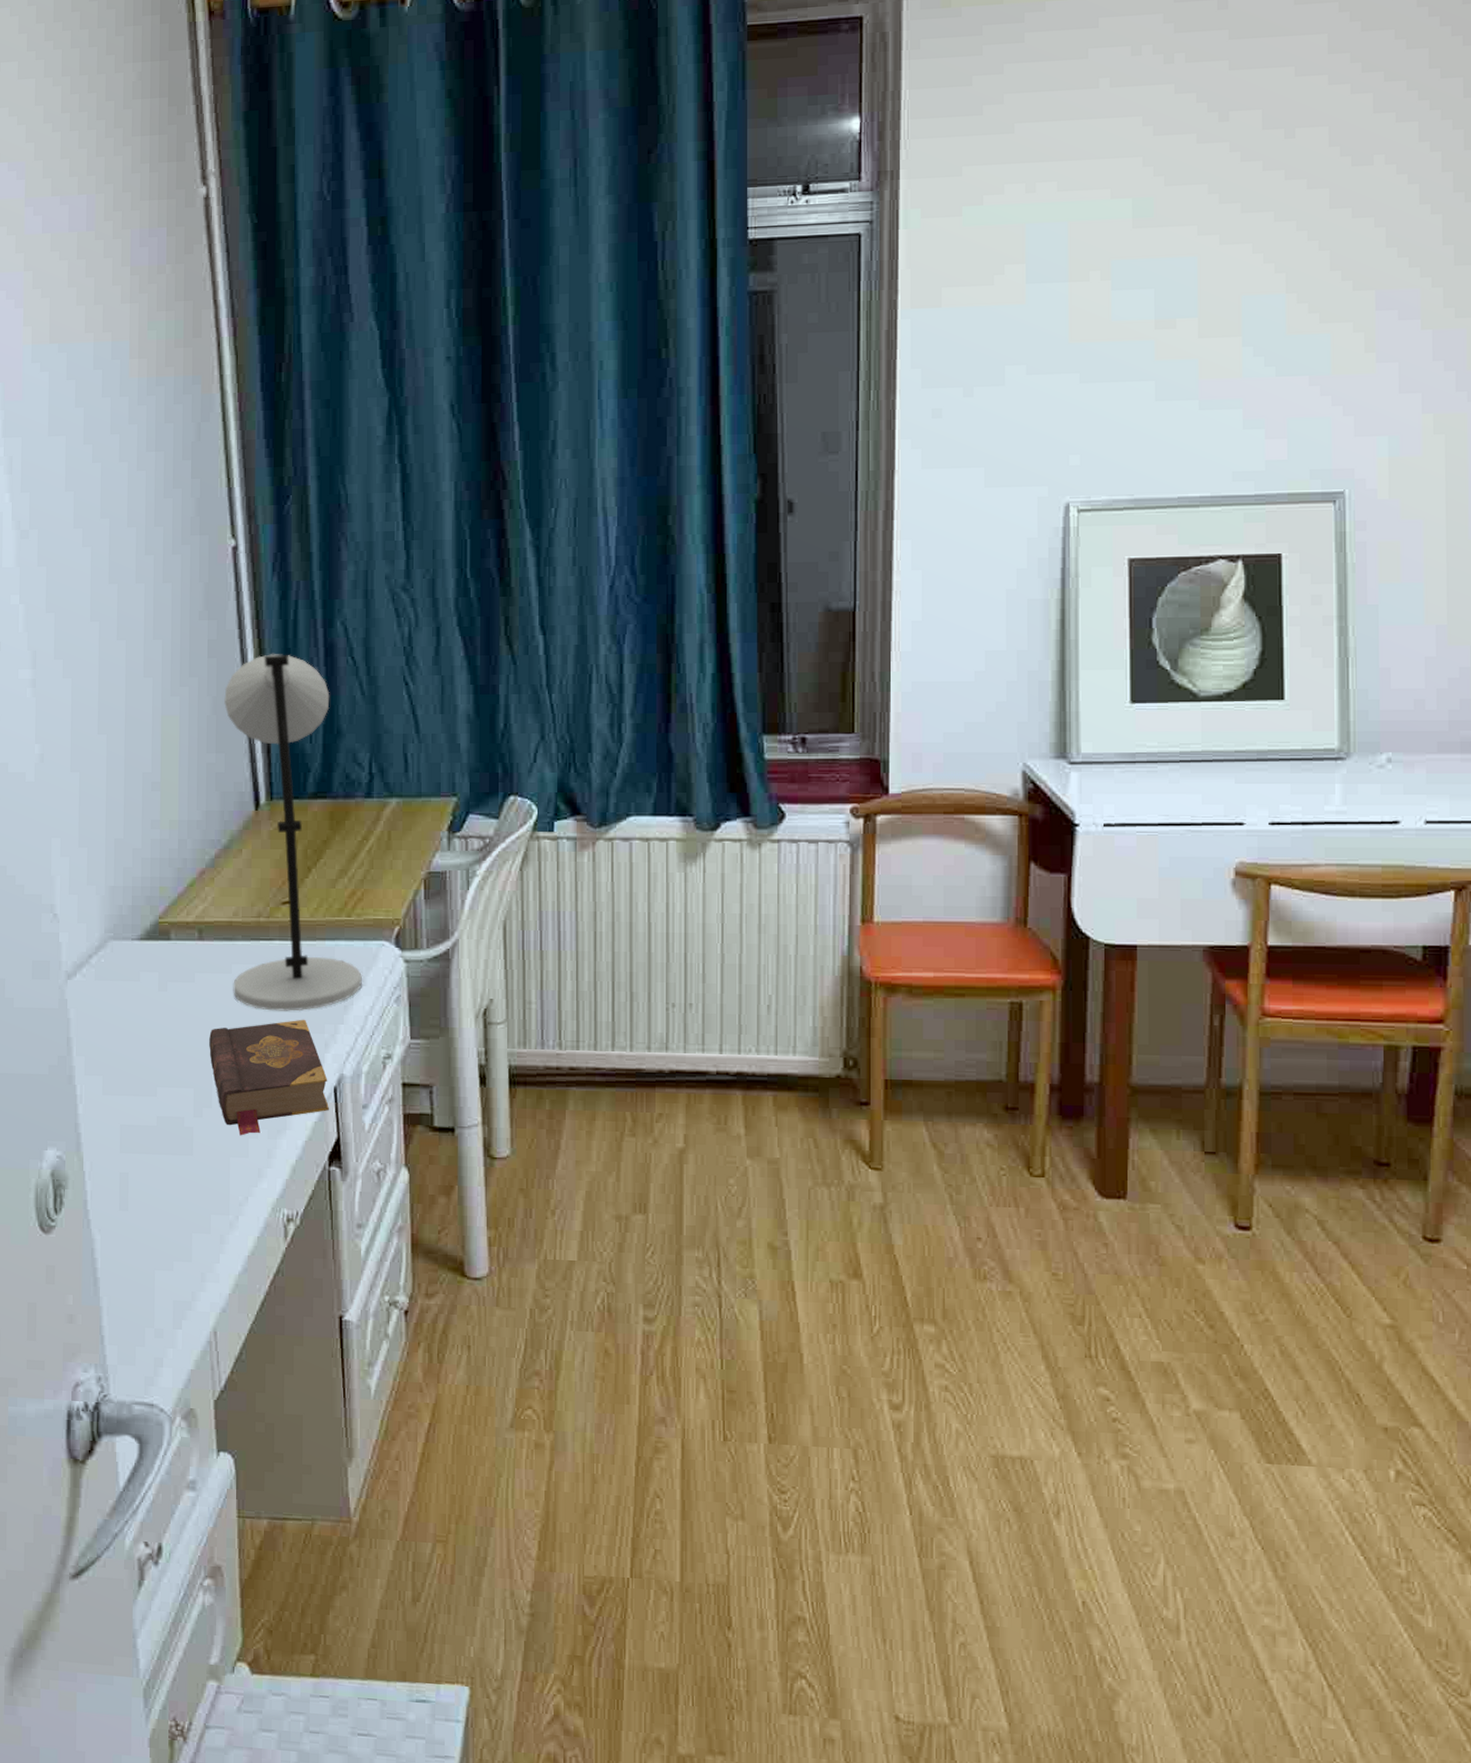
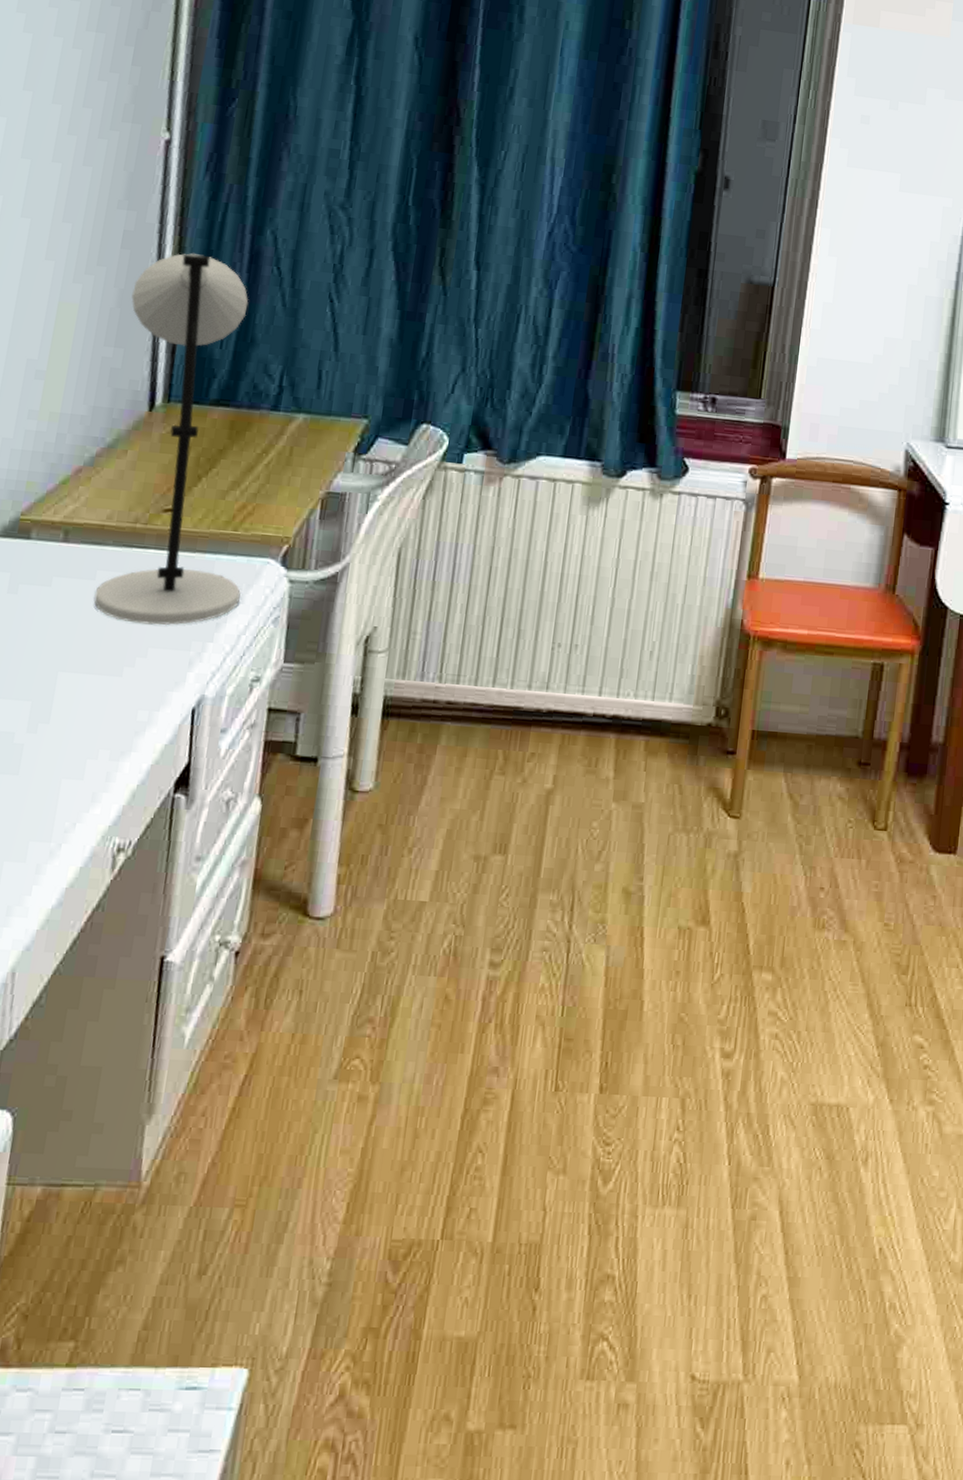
book: present [209,1019,330,1136] -> none [55,634,187,756]

